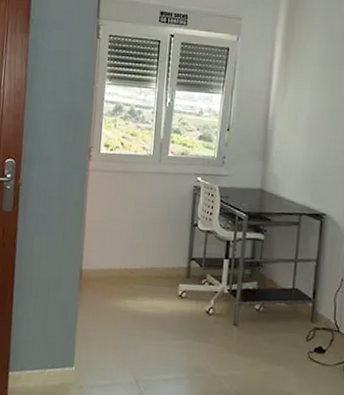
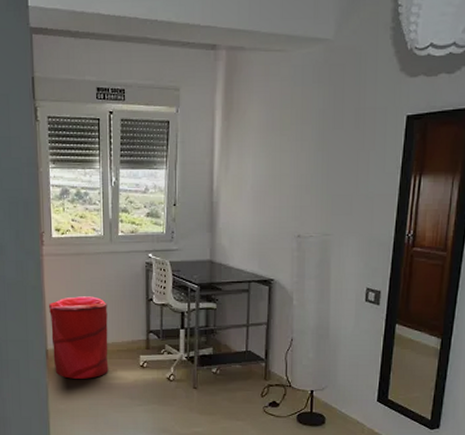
laundry hamper: none [87,215,150,306] -> present [49,296,109,379]

